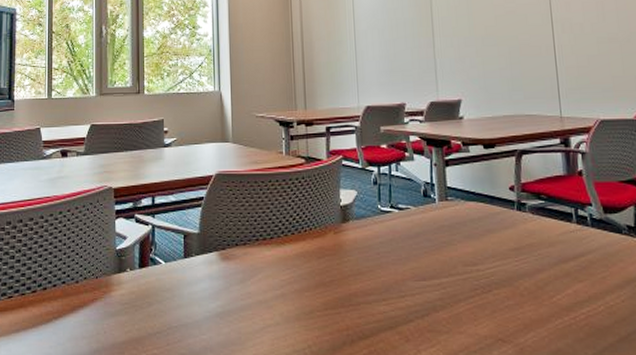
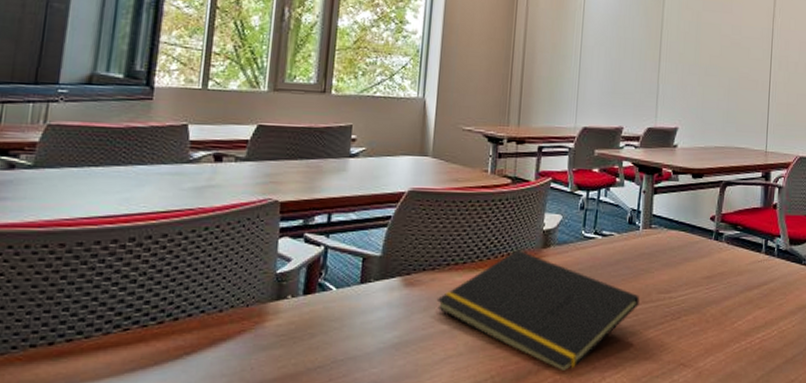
notepad: none [250,225,446,342] -> present [436,250,640,370]

